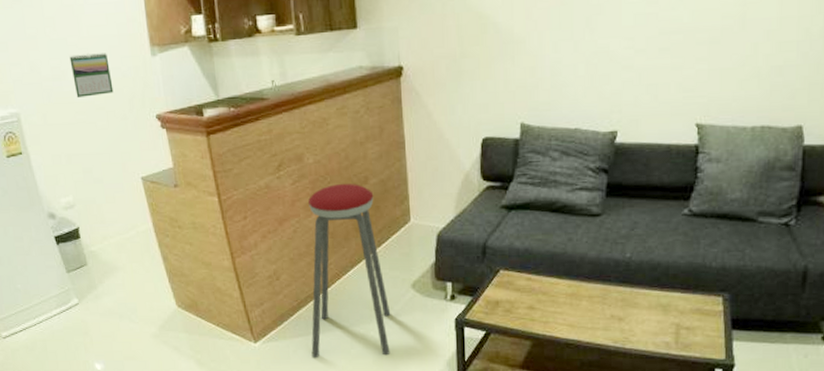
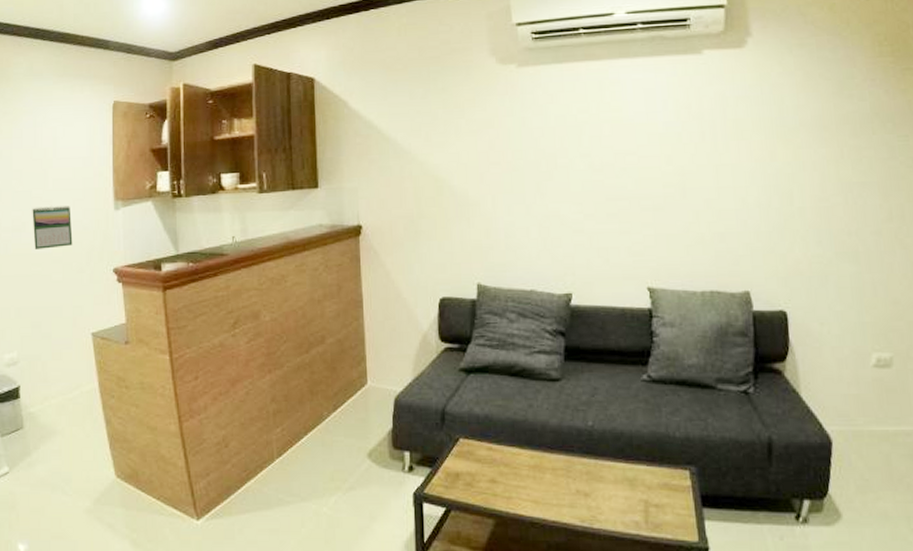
music stool: present [308,184,391,358] -> none [258,343,345,539]

